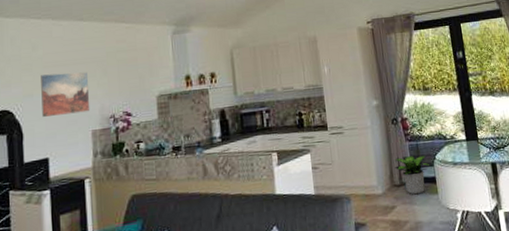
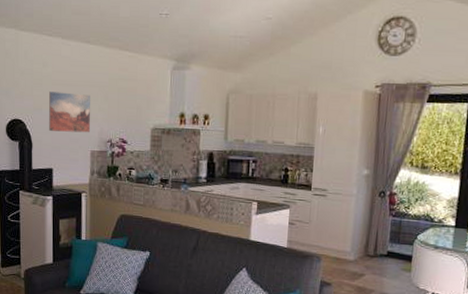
potted plant: present [395,154,433,195] -> none [372,230,413,269]

